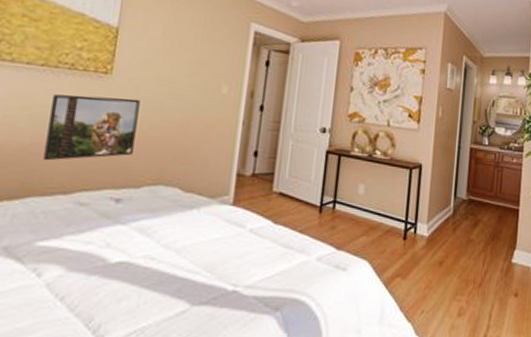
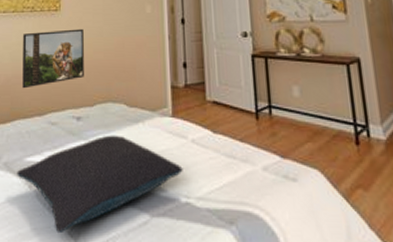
pillow: none [21,220,235,327] -> present [17,135,183,234]

